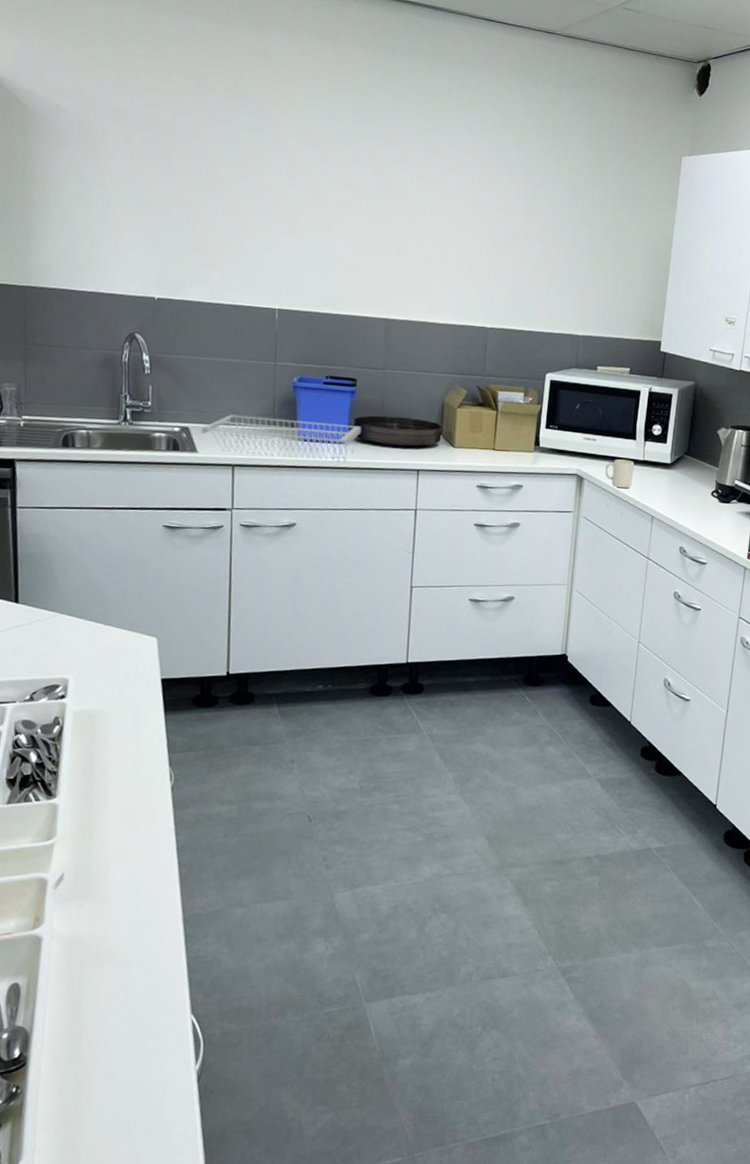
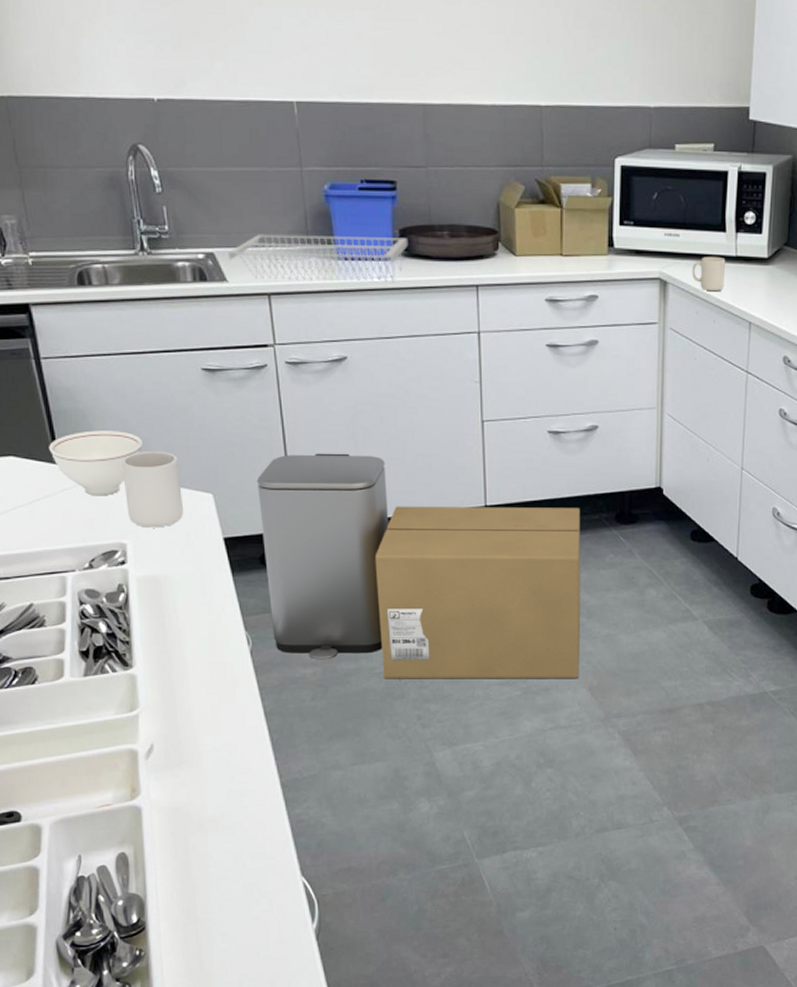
bowl: none [10,574,100,634] -> present [49,430,143,496]
cup: none [74,595,130,666] -> present [122,450,183,528]
pedal bin: none [195,606,320,799] -> present [256,453,389,660]
box: none [295,658,492,828] -> present [375,506,581,679]

